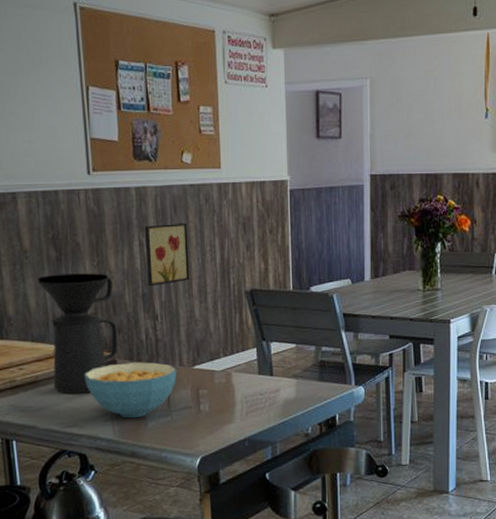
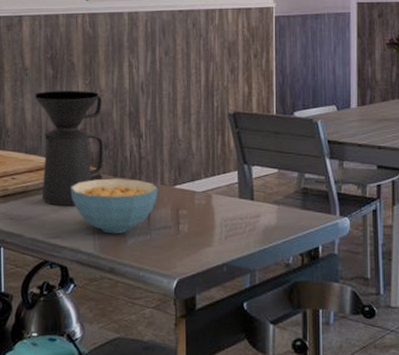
wall art: present [144,223,190,287] -> none [134,47,175,106]

